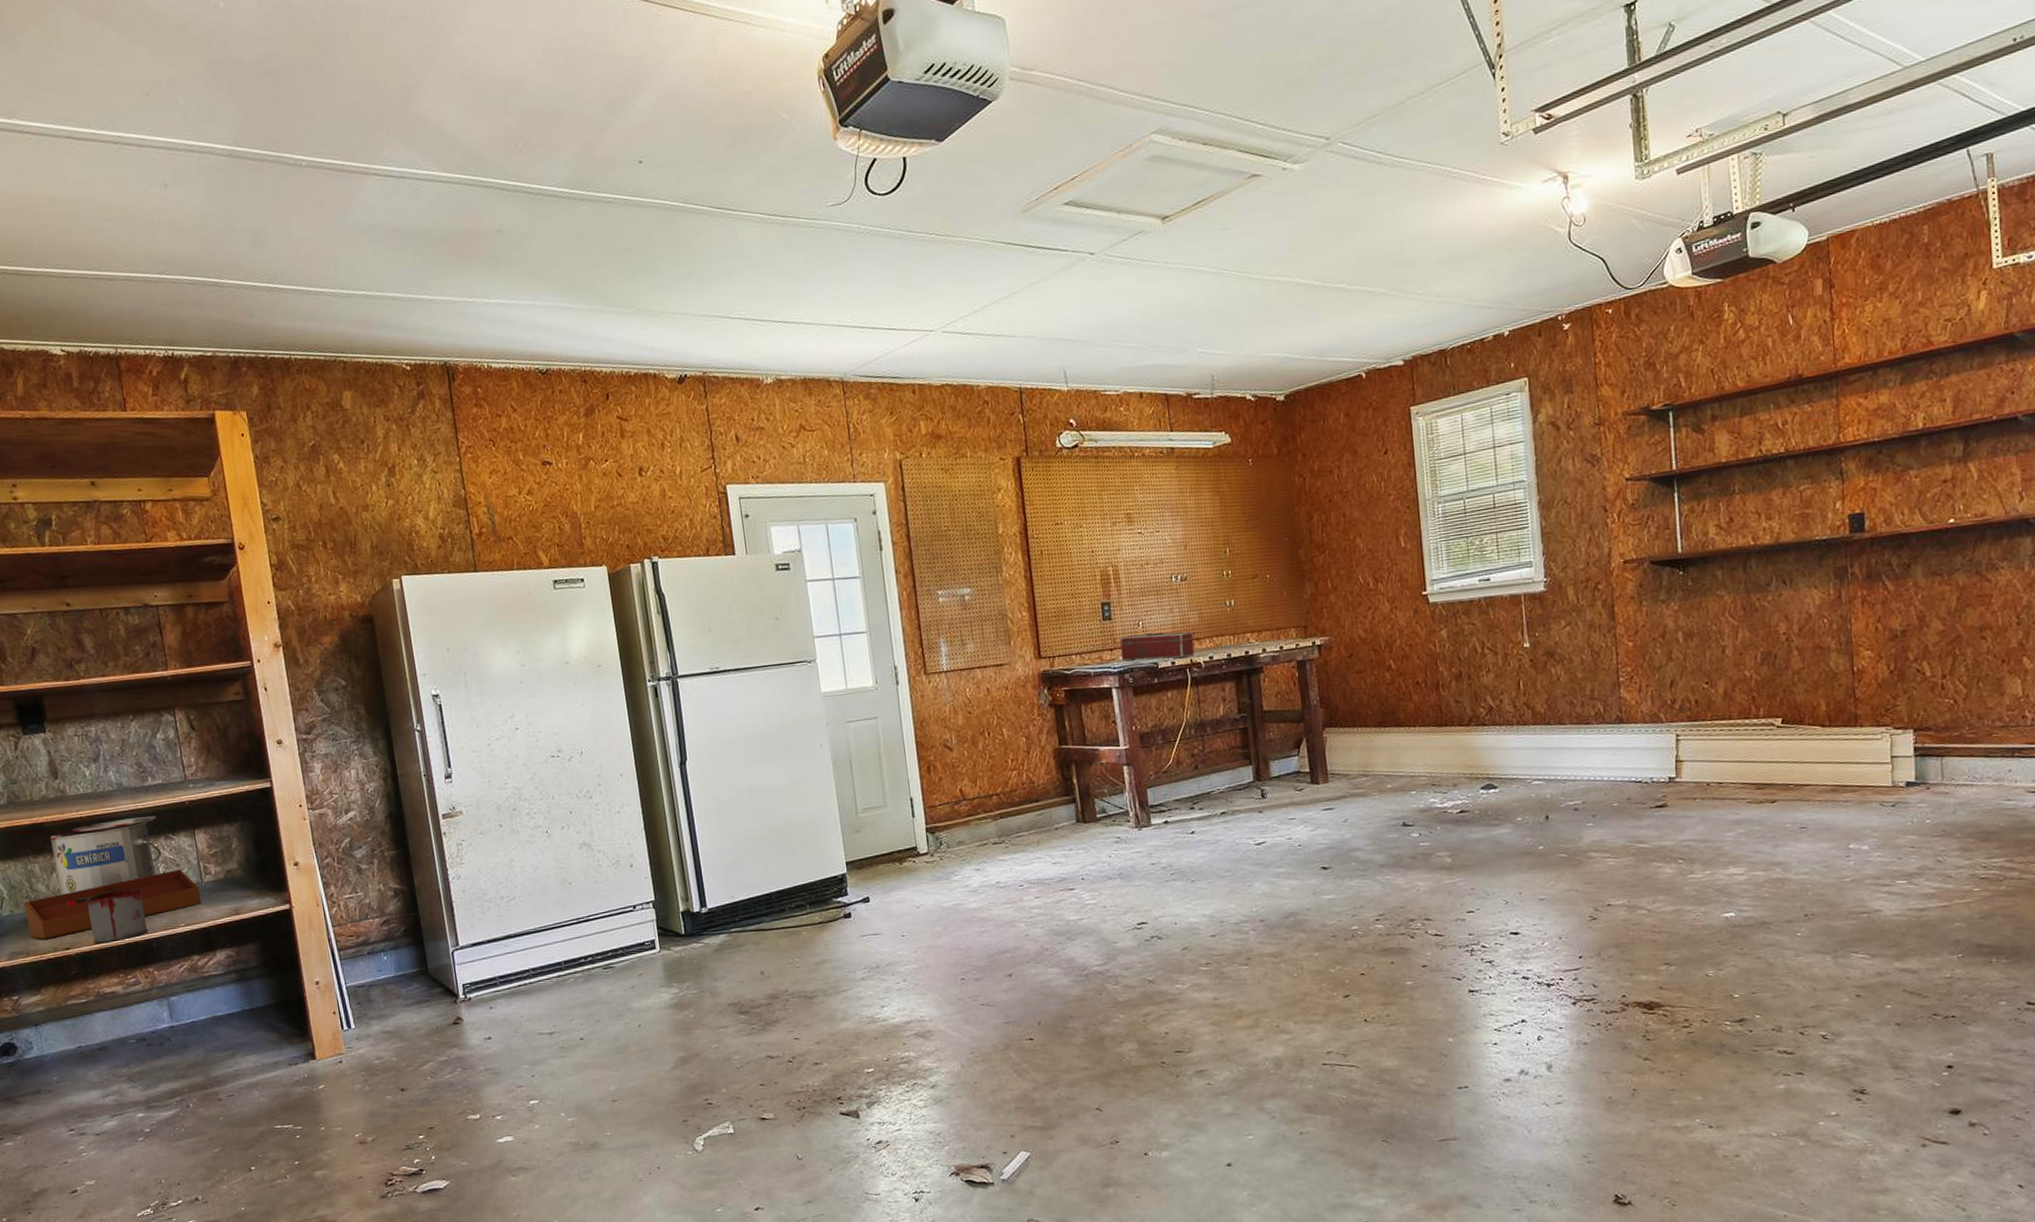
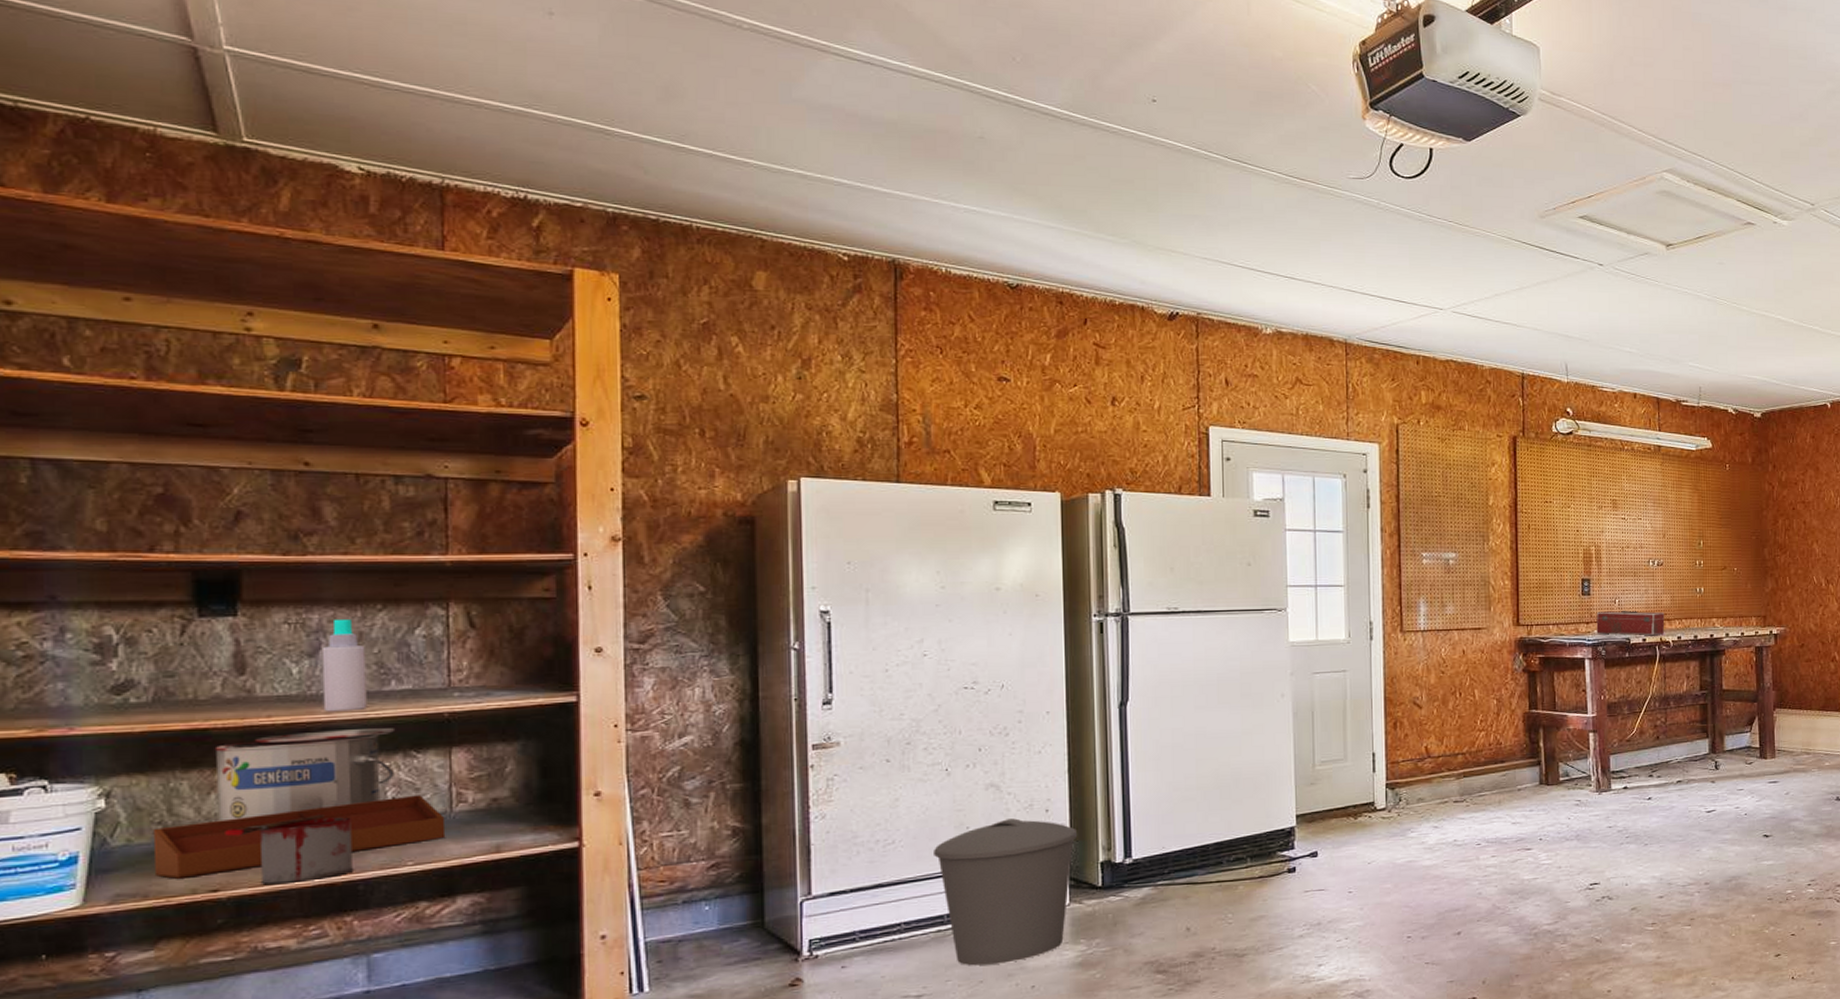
spray bottle: none [100,728,136,806] -> present [321,618,367,712]
trash can: none [546,874,660,1007] -> present [934,818,1078,966]

